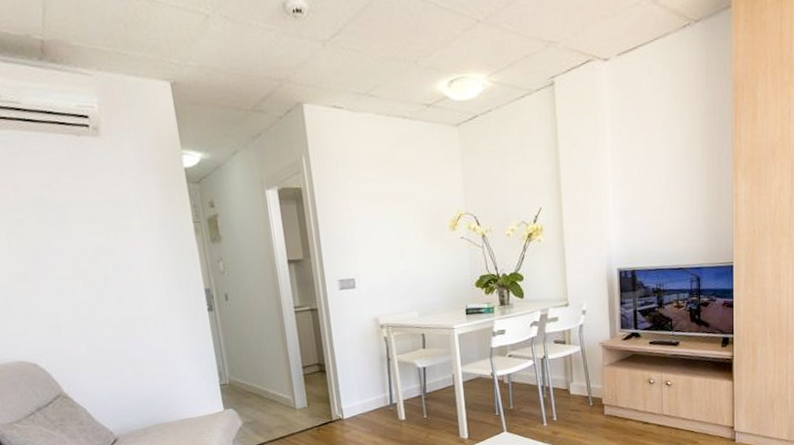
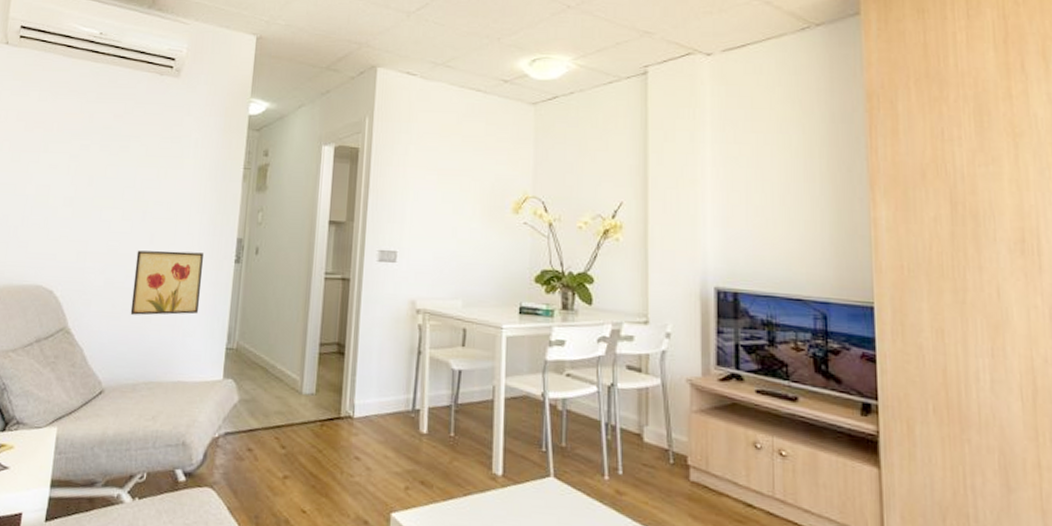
wall art: none [109,307,186,372] -> present [130,250,203,316]

